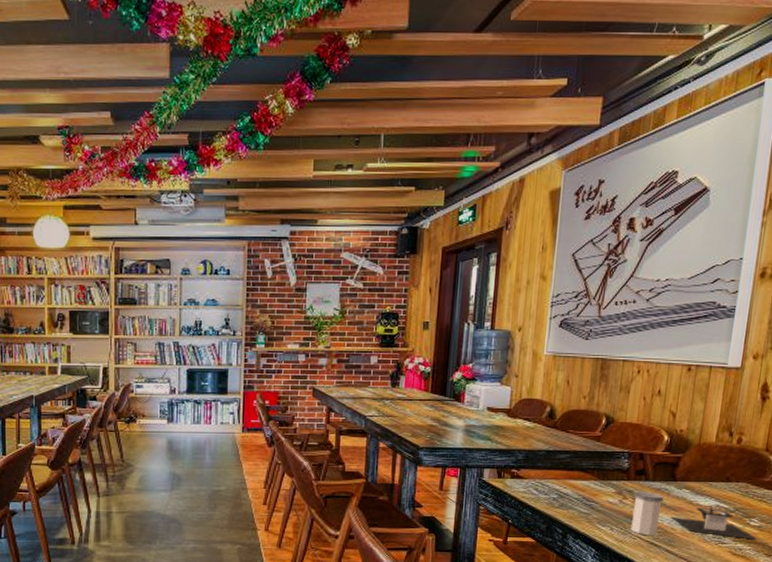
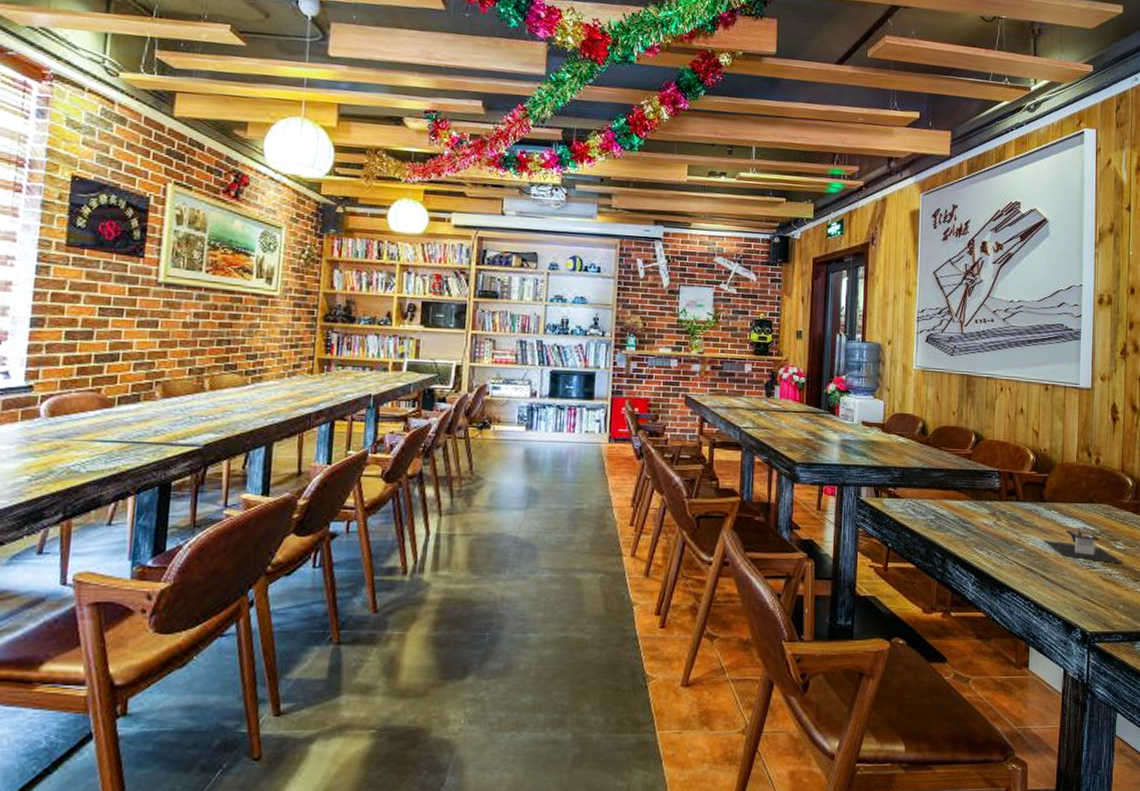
salt shaker: present [630,491,664,536] -> none [1007,512,1035,560]

